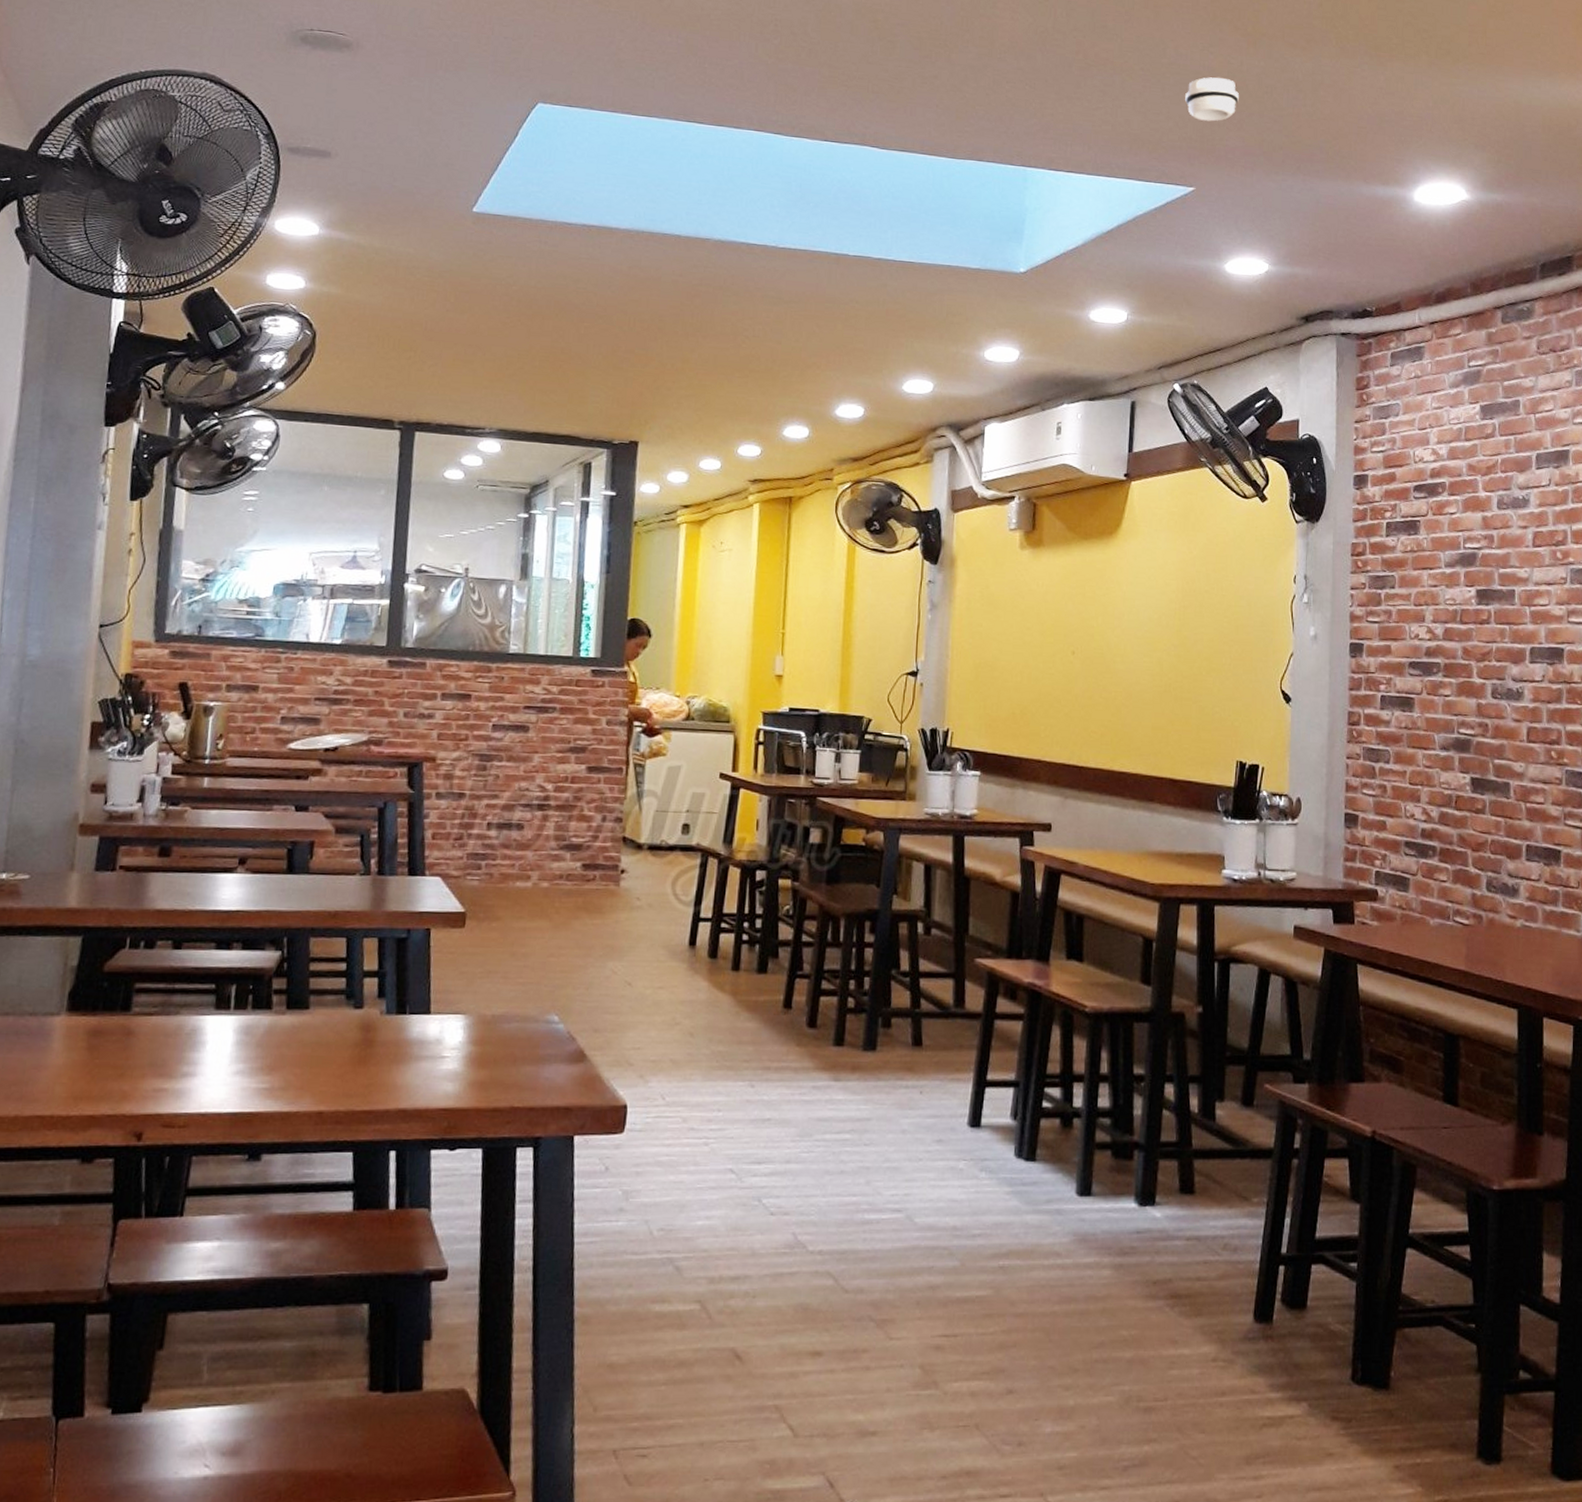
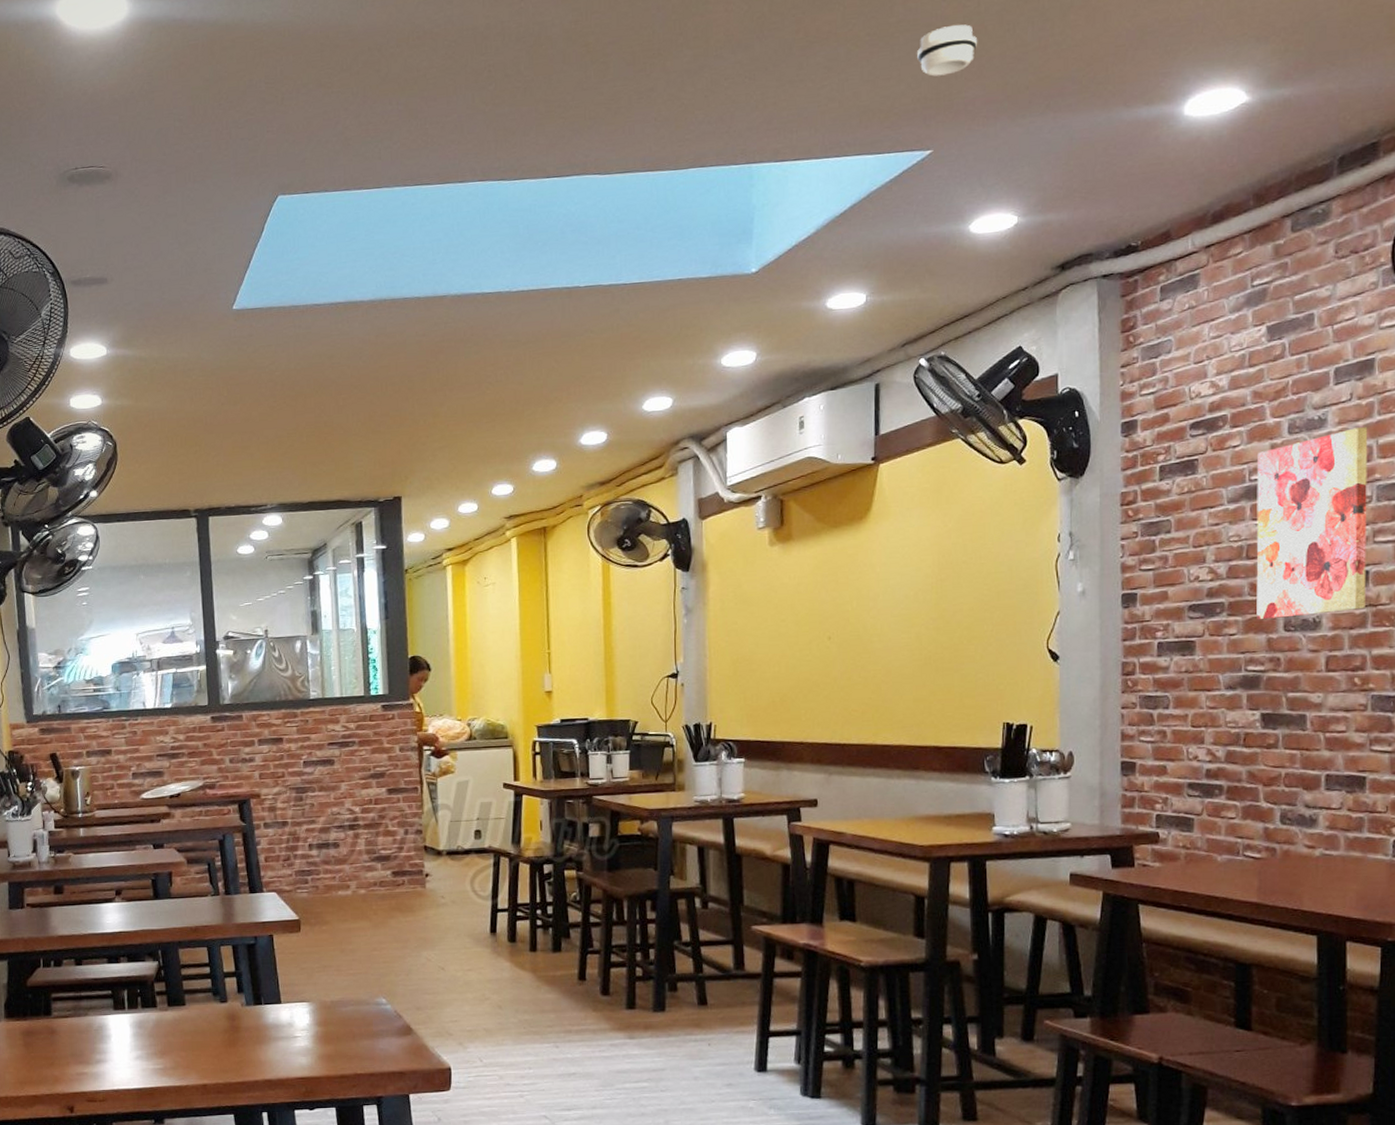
wall art: none [1468,512,1564,685] -> present [1256,427,1368,620]

